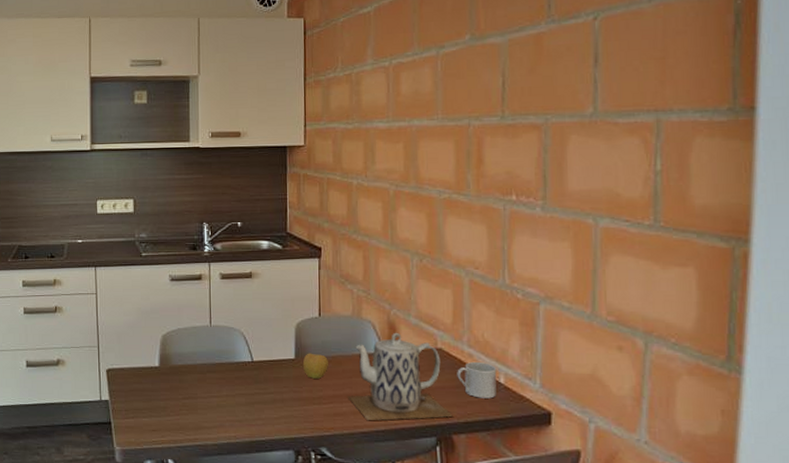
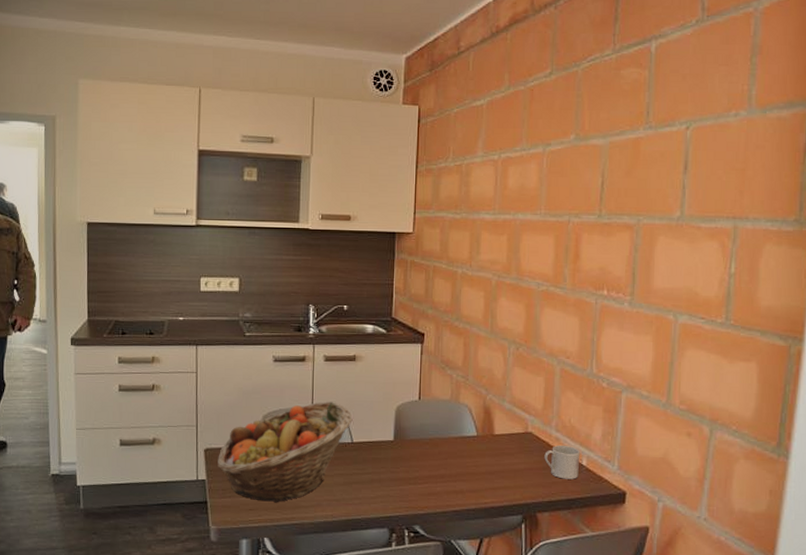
fruit basket: none [119,320,252,424] -> present [216,401,353,503]
apple: present [302,353,328,379] -> none [400,435,425,460]
teapot: present [348,332,453,421] -> none [442,416,538,500]

